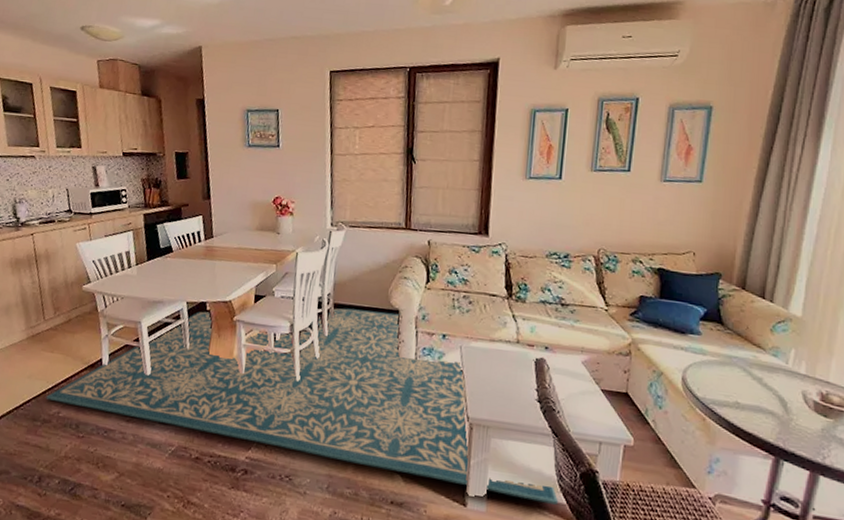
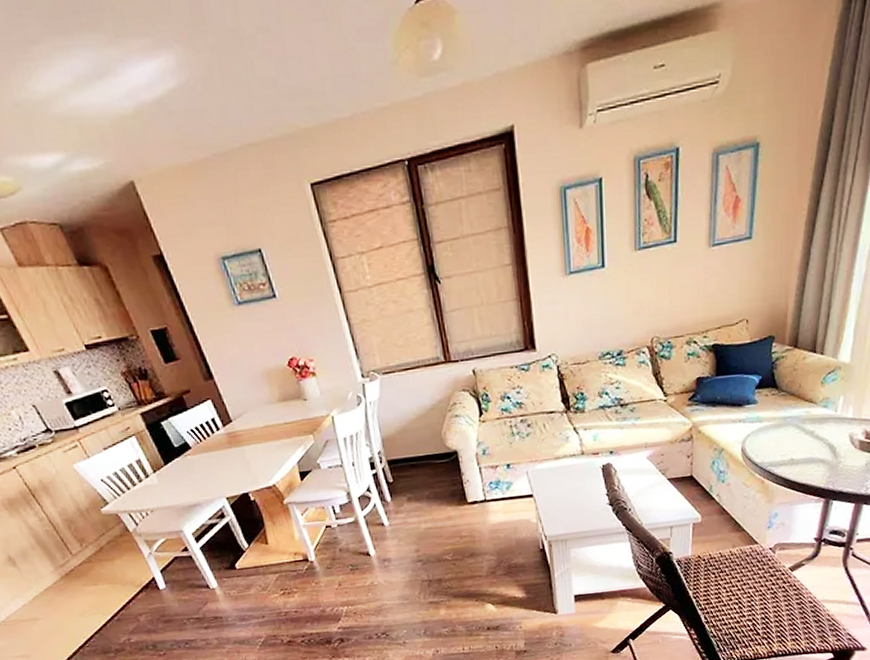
rug: present [45,308,558,505] -> none [108,454,638,631]

